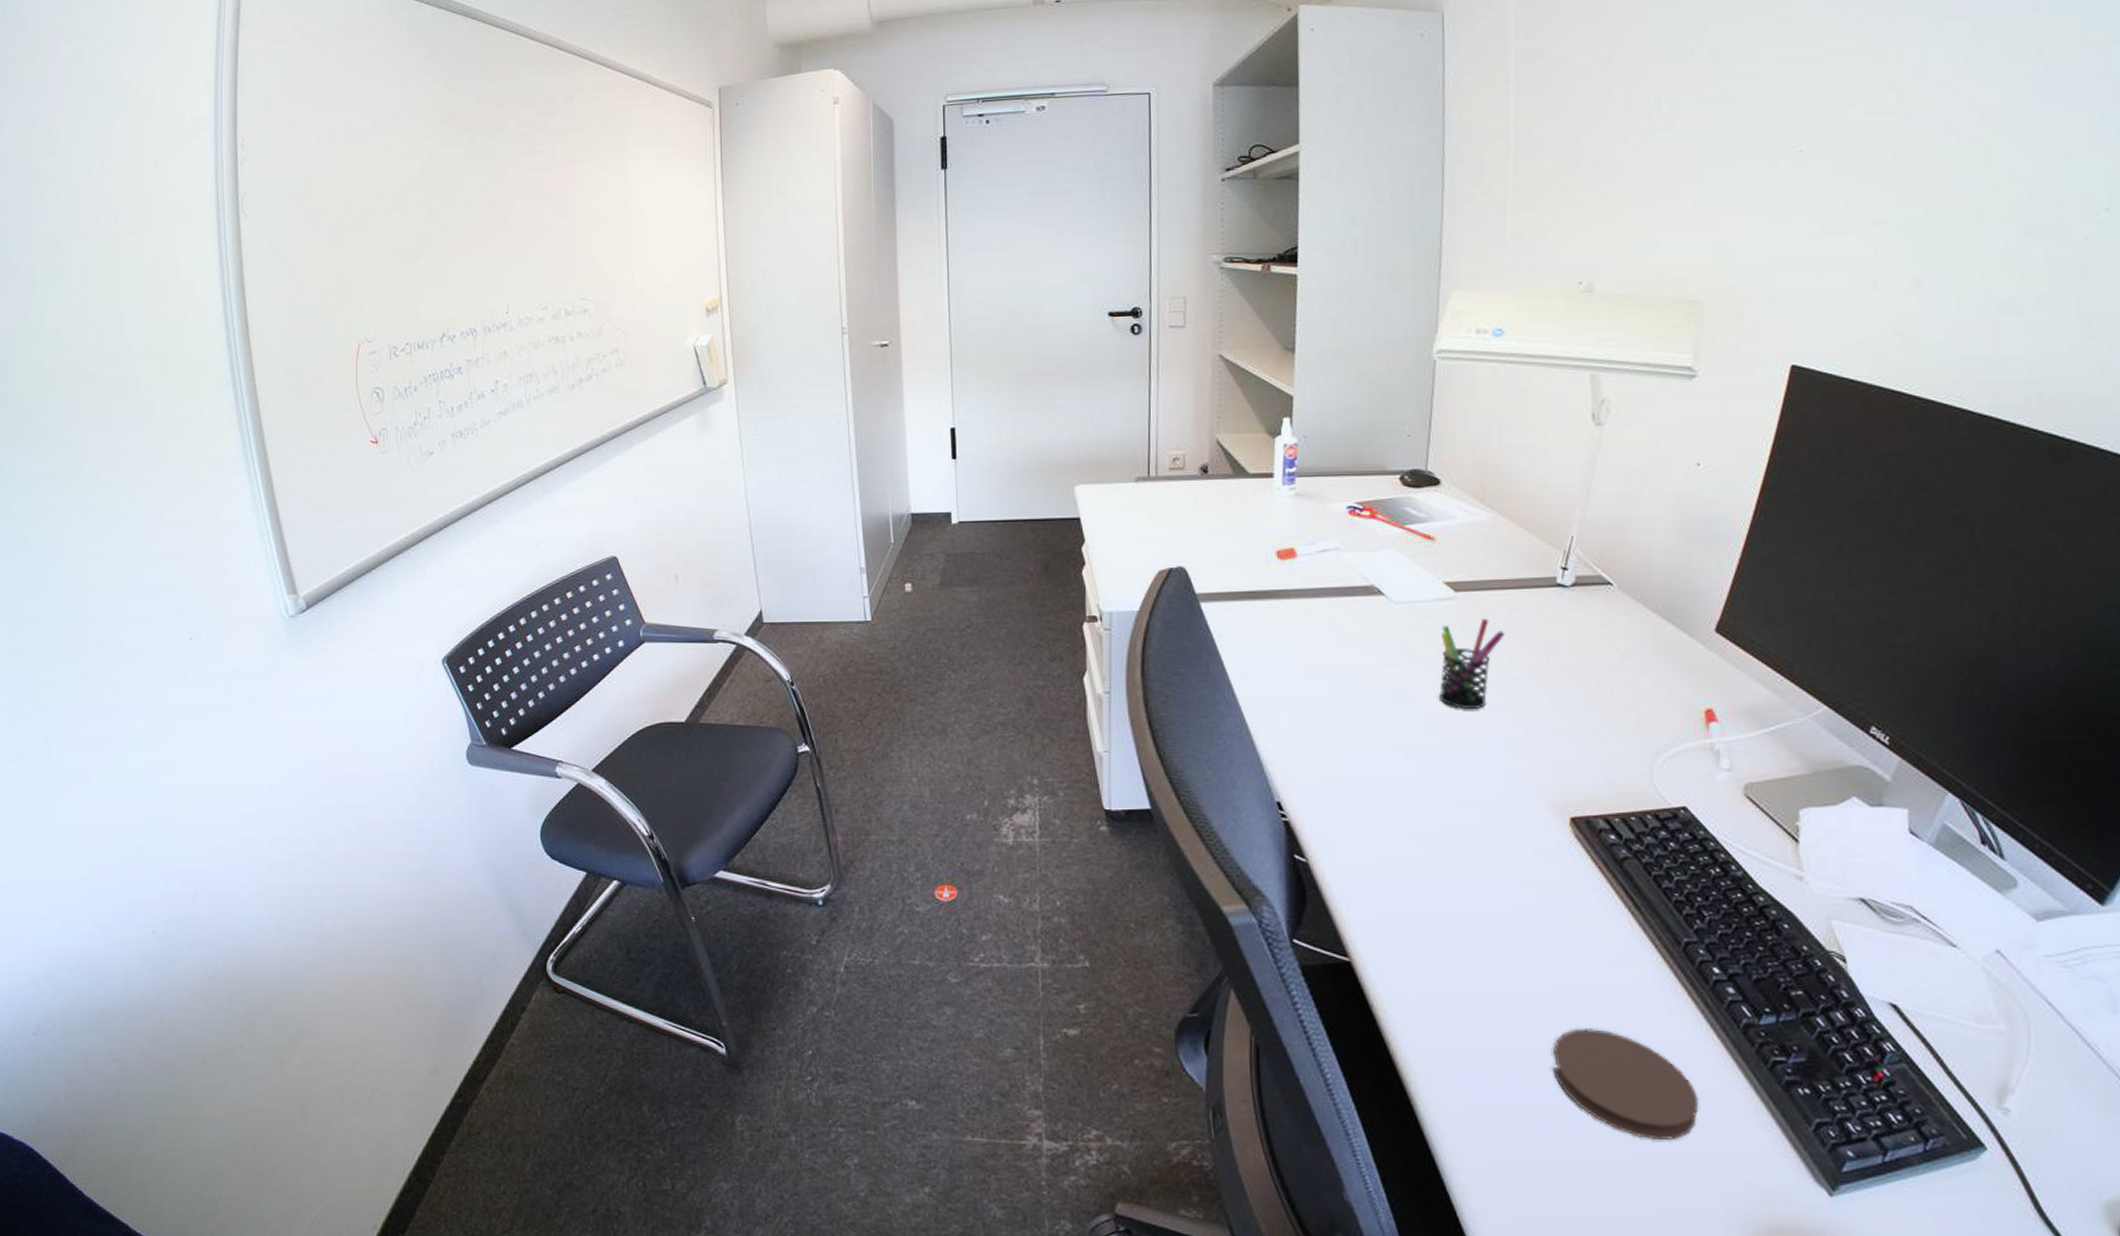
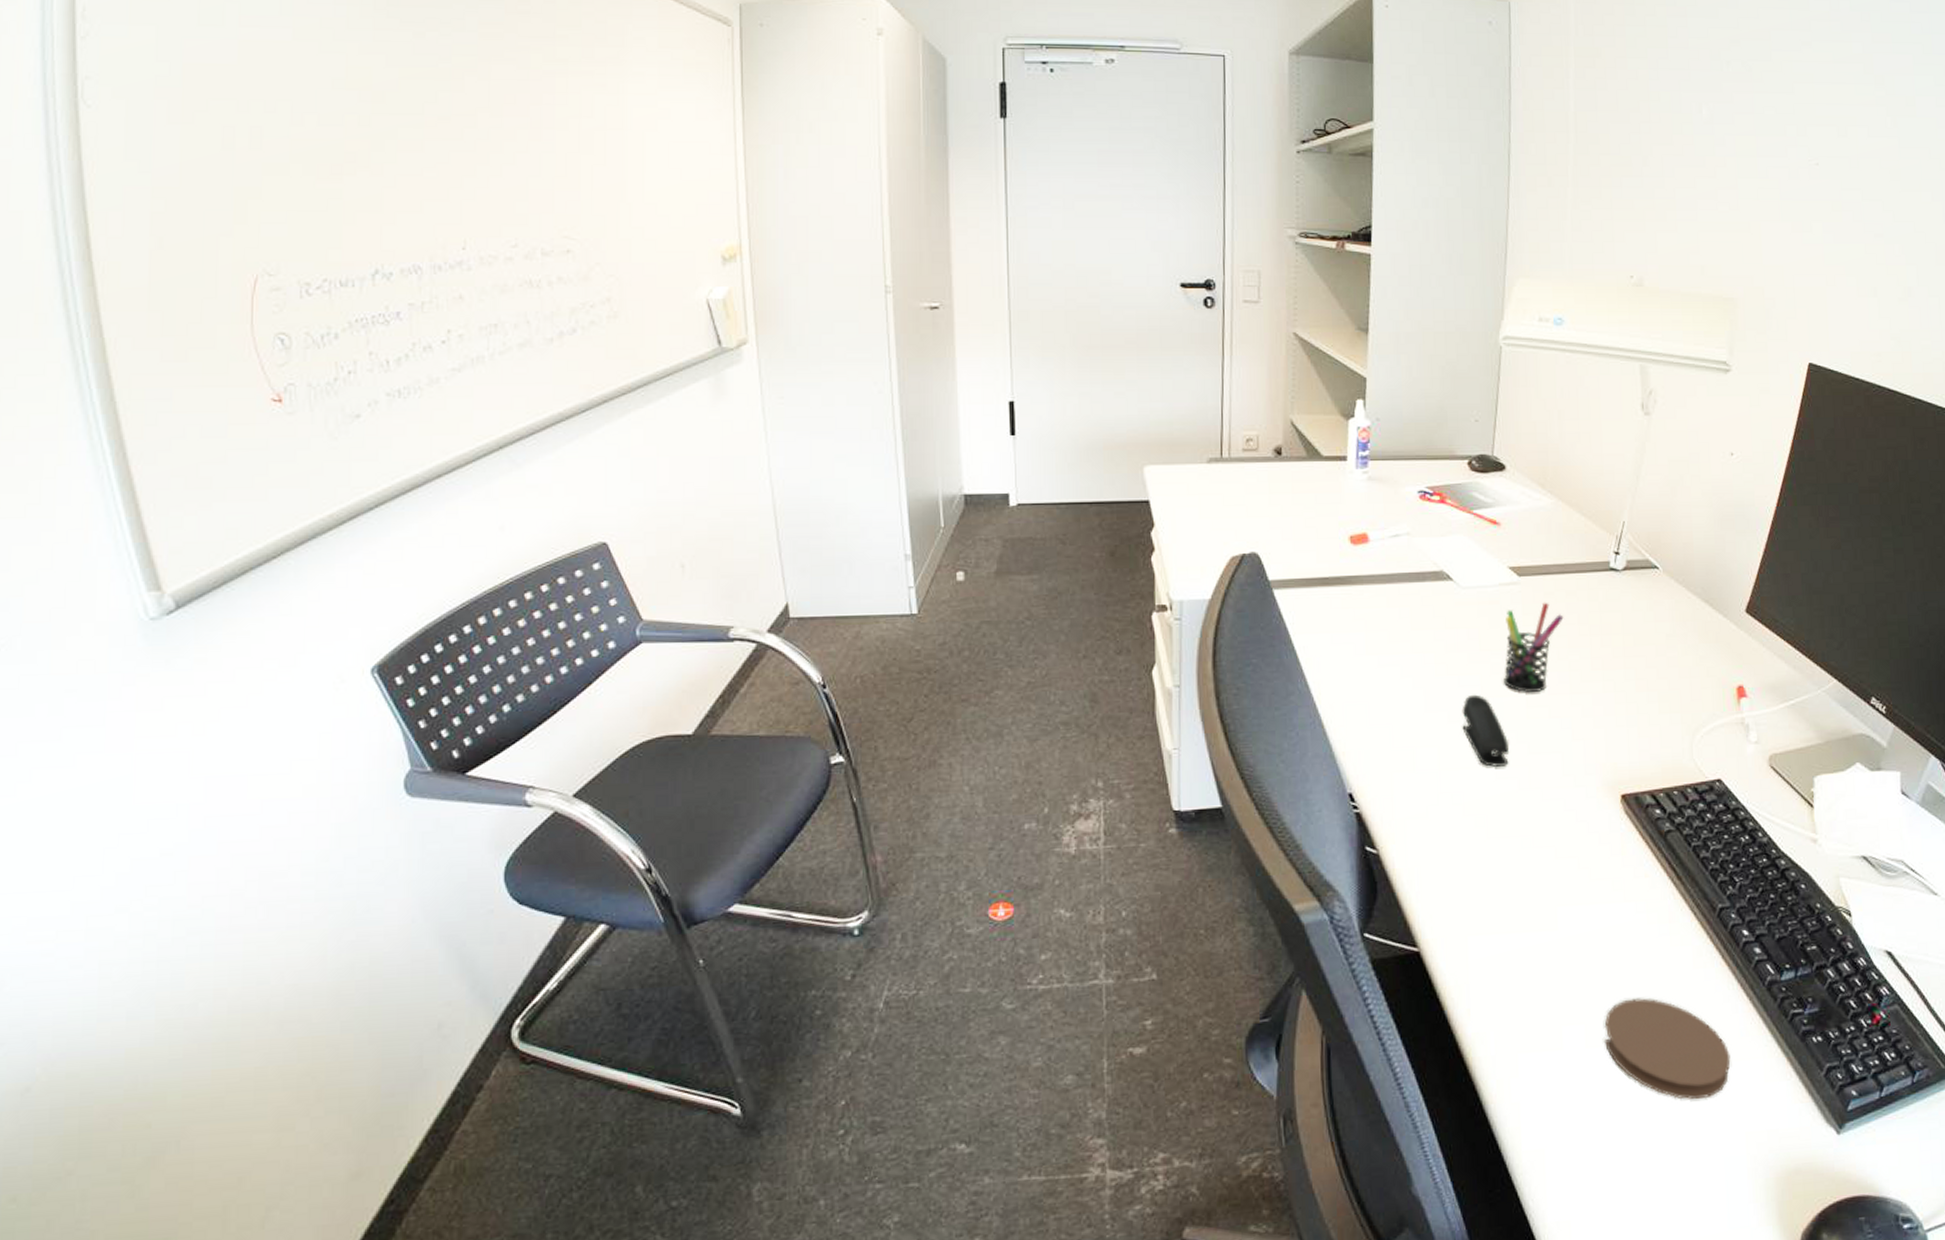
stapler: none [1394,709,1446,782] -> present [1462,694,1510,767]

